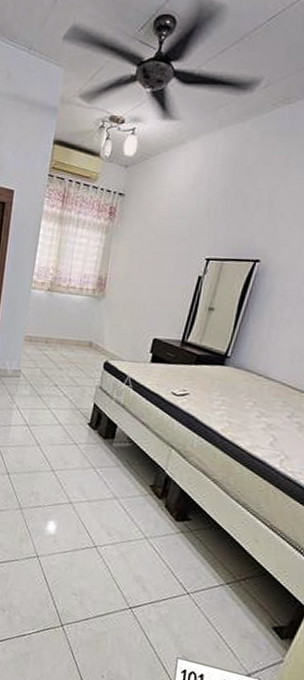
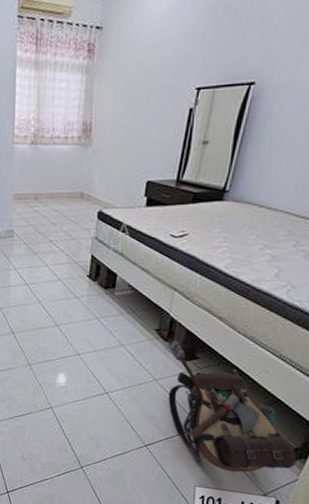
backpack: none [156,497,284,649] -> present [167,340,298,473]

